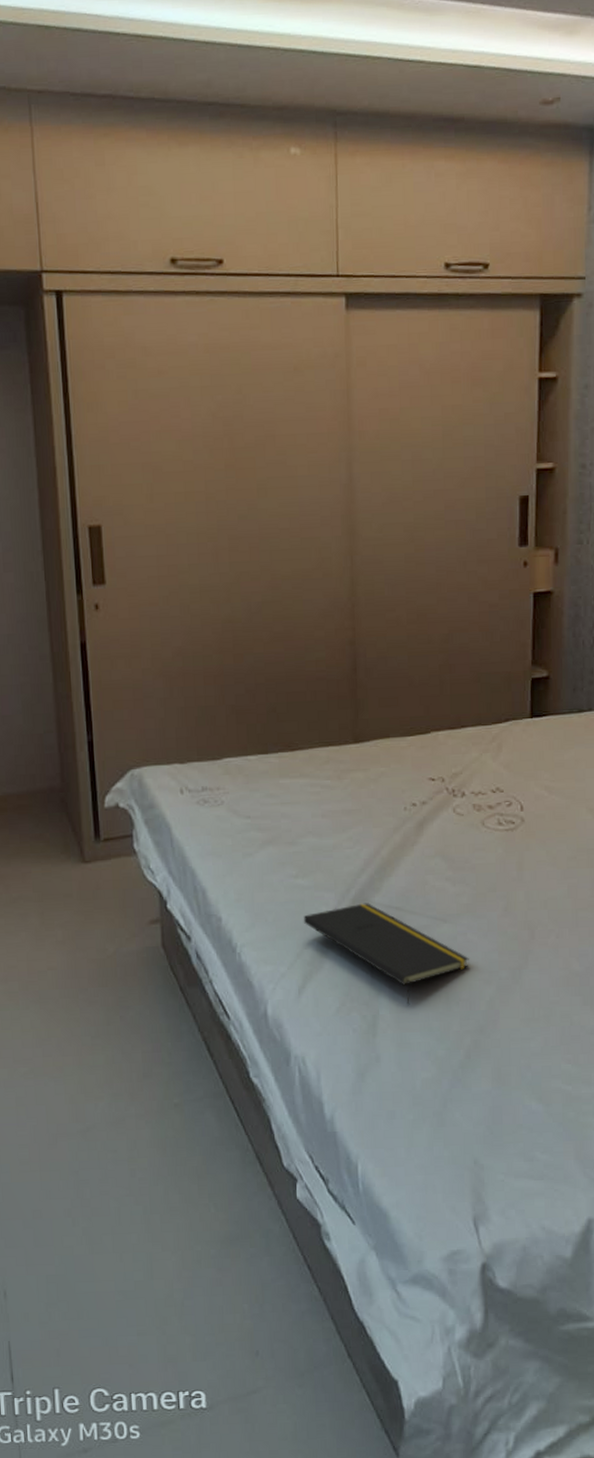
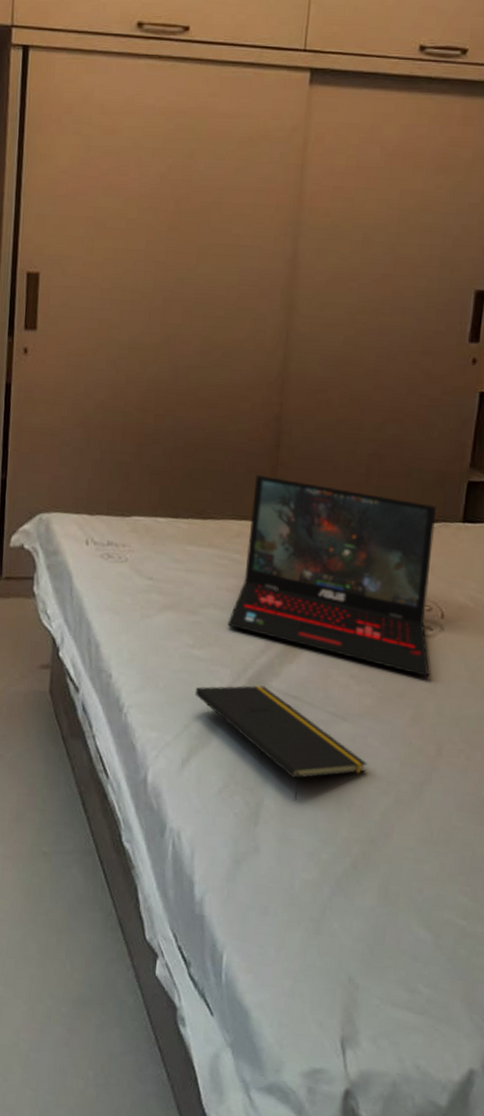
laptop: none [326,699,516,868] -> present [227,474,436,677]

